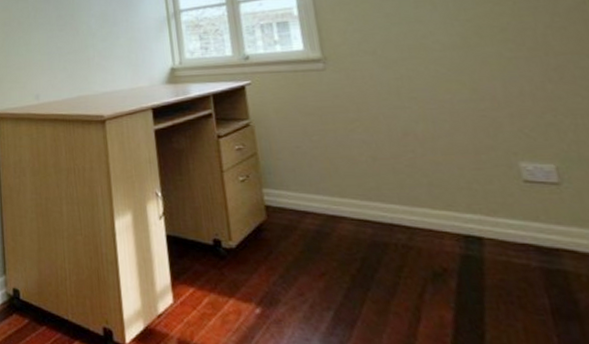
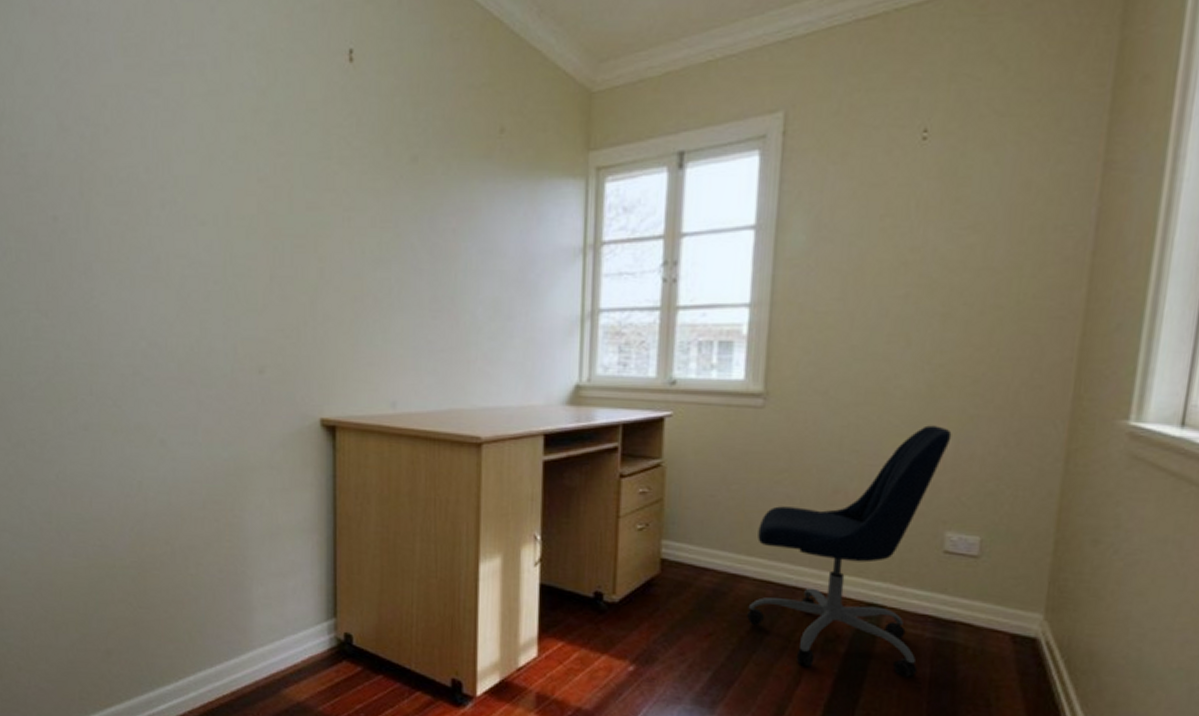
office chair: none [344,69,537,310] -> present [747,425,952,678]

